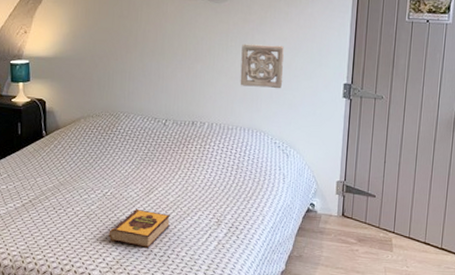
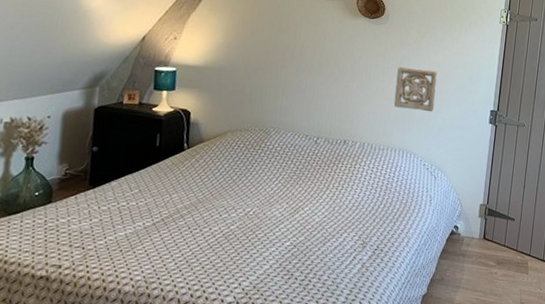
hardback book: present [108,208,170,248] -> none [247,229,315,271]

